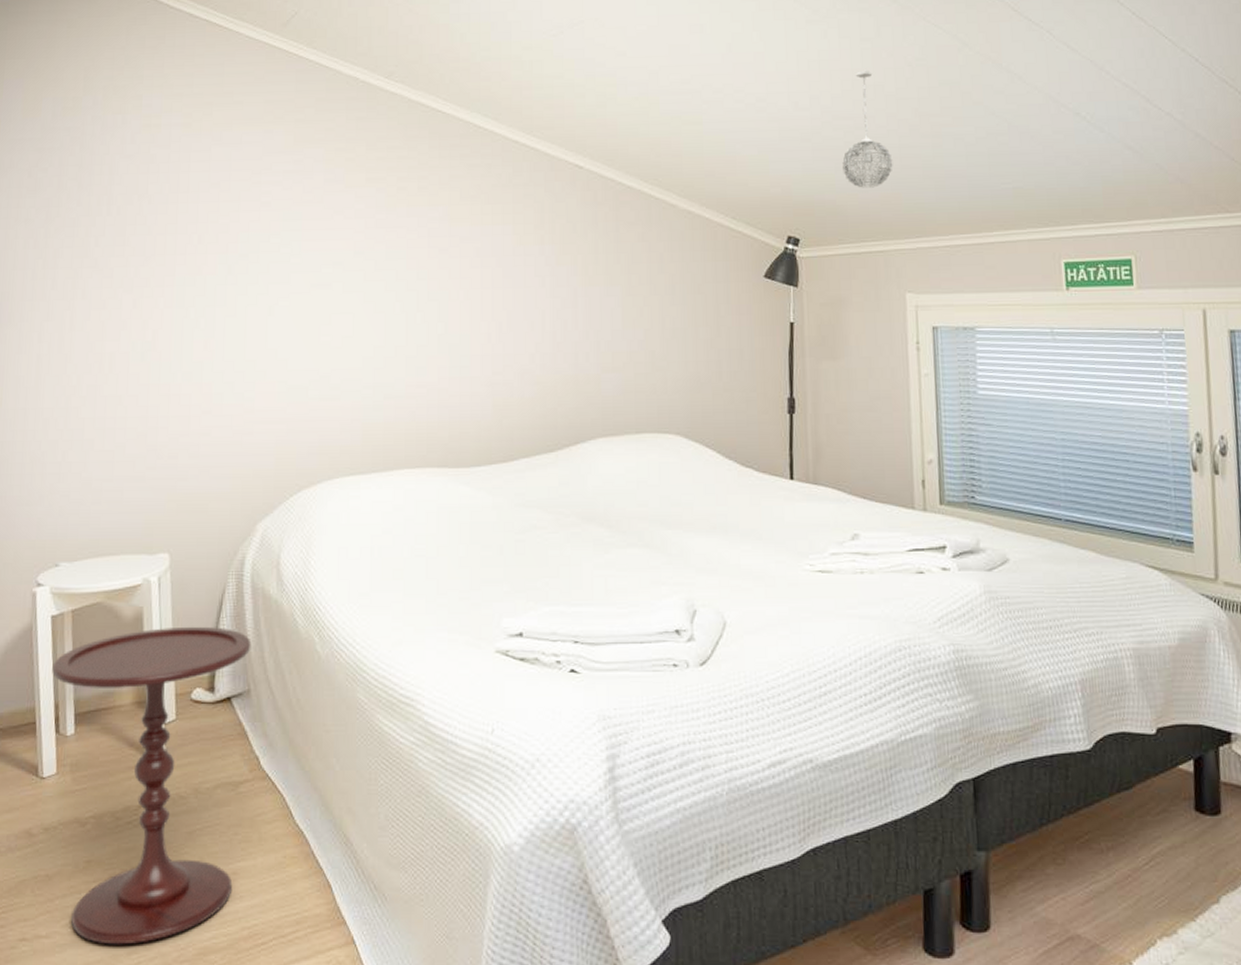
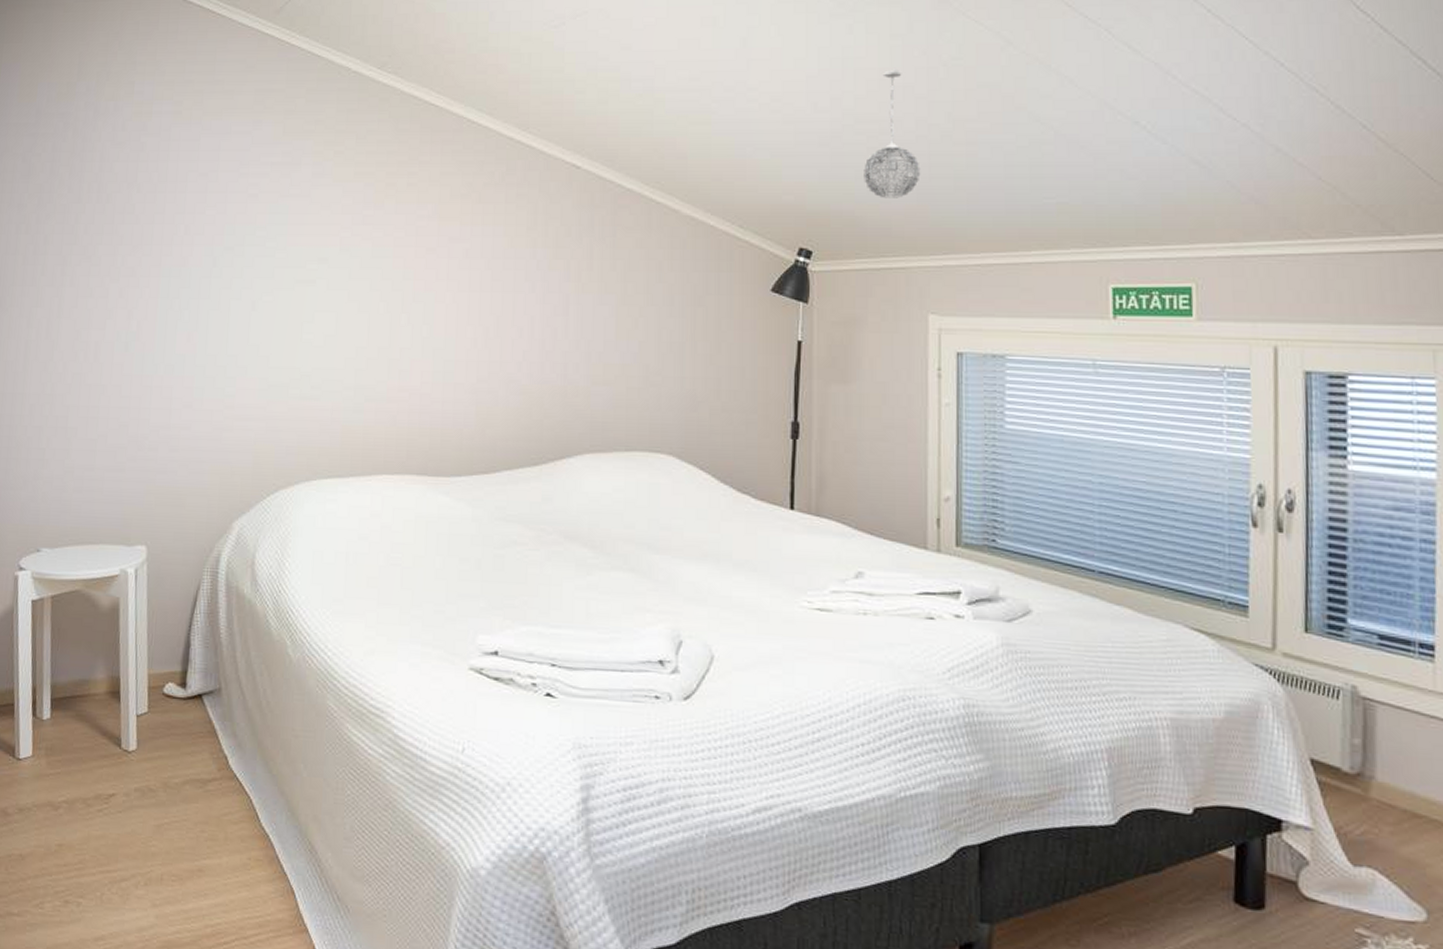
side table: present [52,626,251,945] -> none [31,620,224,931]

